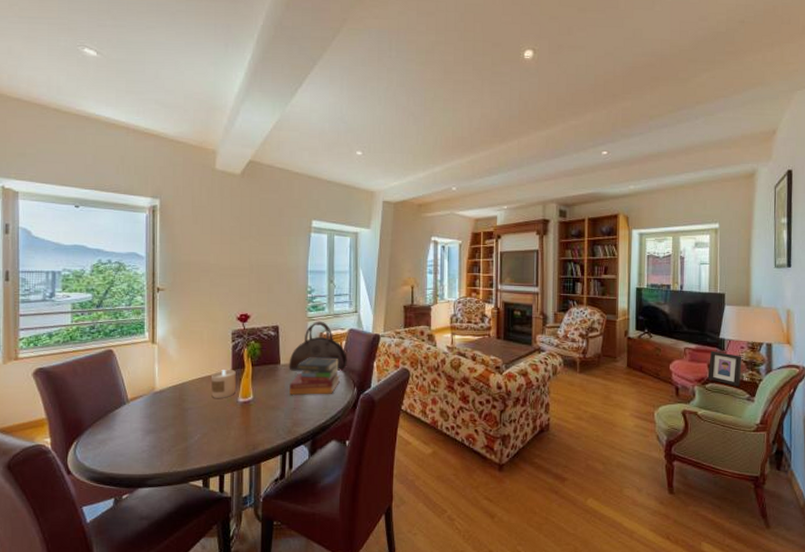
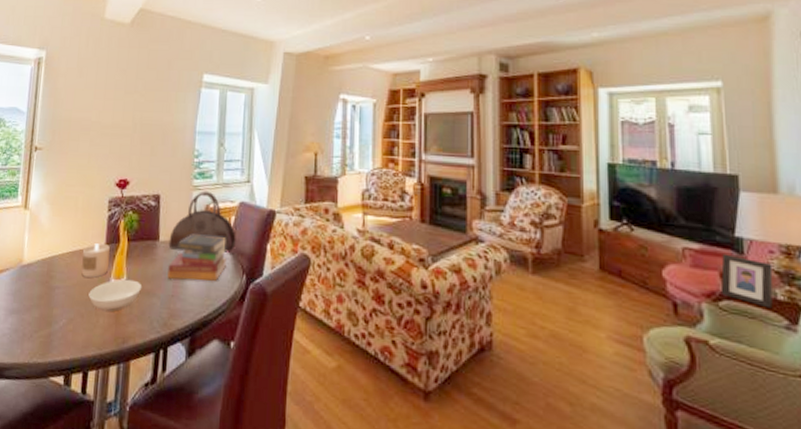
bowl: none [219,397,268,425] -> present [88,279,142,312]

